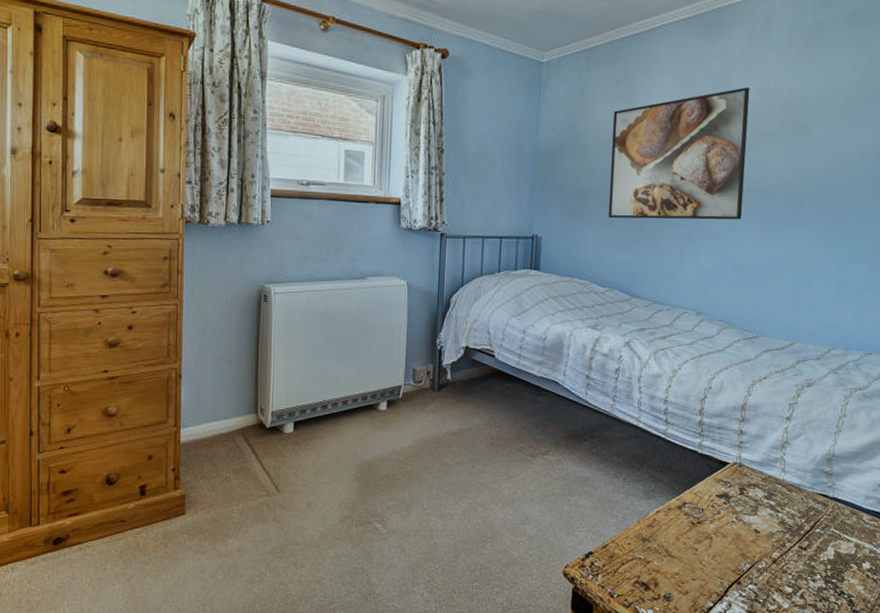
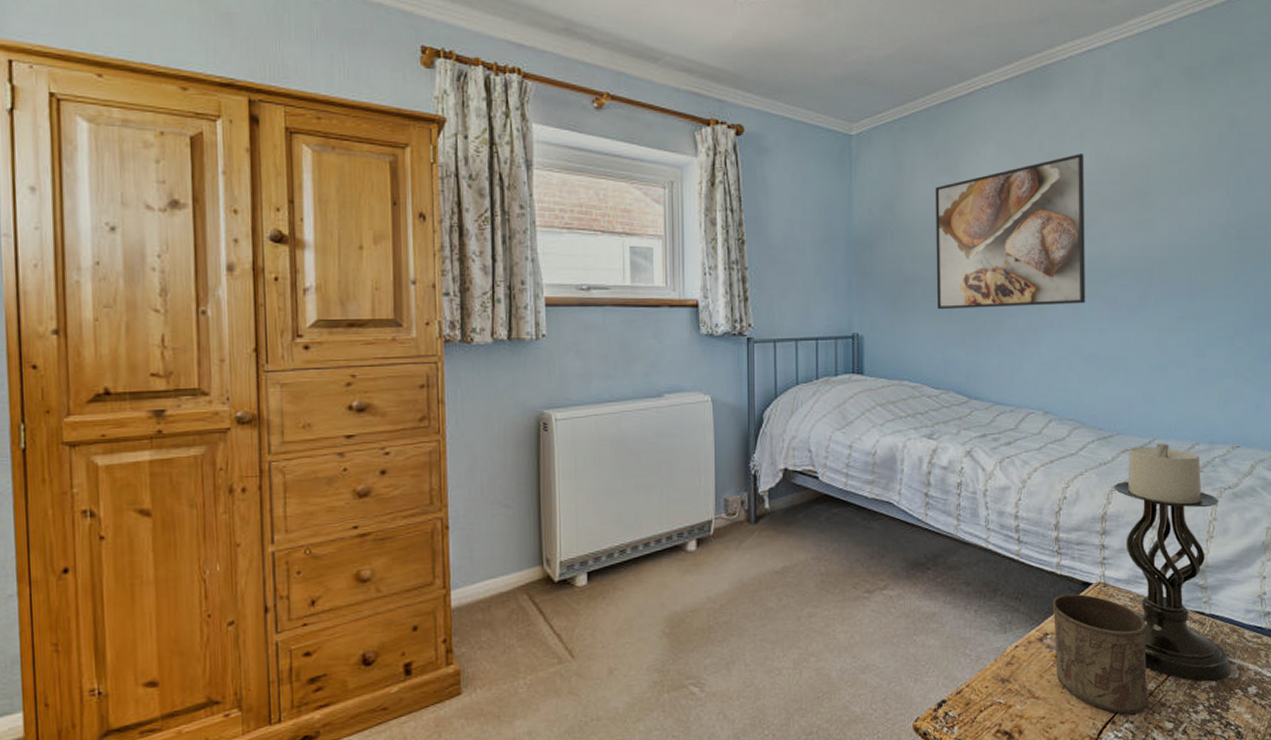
cup: none [691,470,775,577] -> present [1052,593,1147,714]
candle holder: none [755,346,849,556] -> present [1114,443,1231,682]

